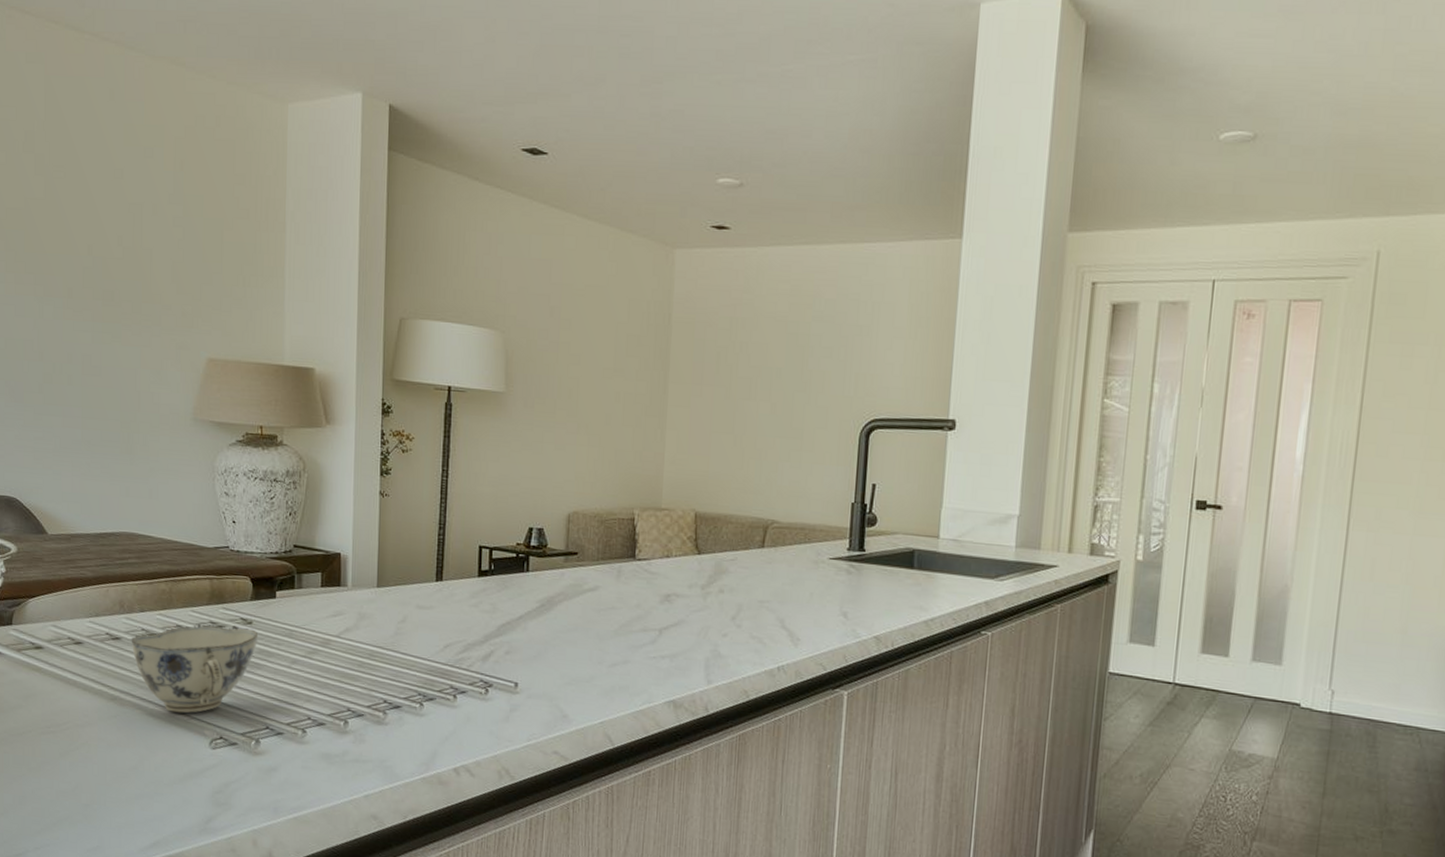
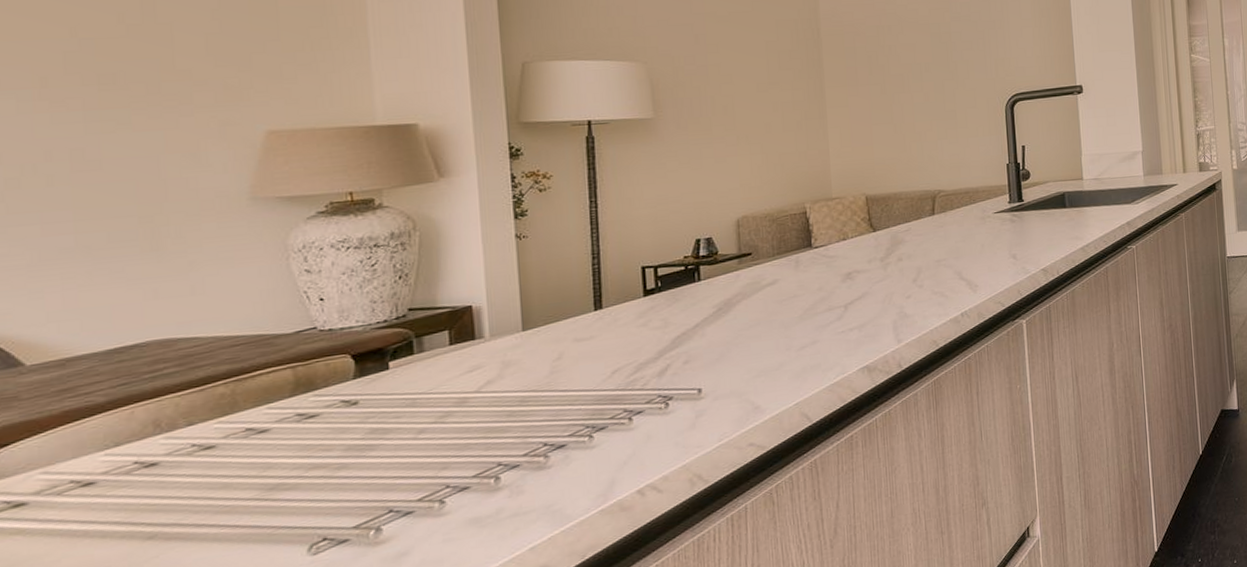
teacup: present [131,623,259,713] -> none [175,409,369,530]

